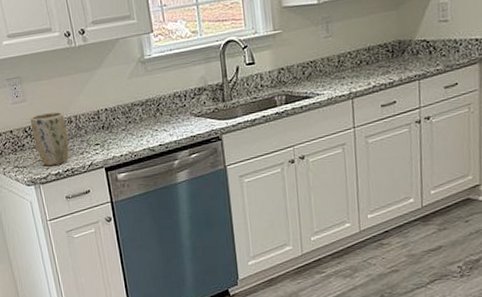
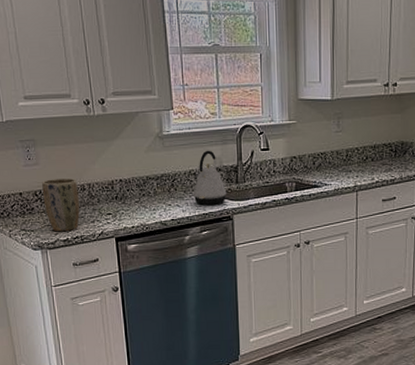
kettle: none [179,70,214,128] -> present [193,150,227,206]

